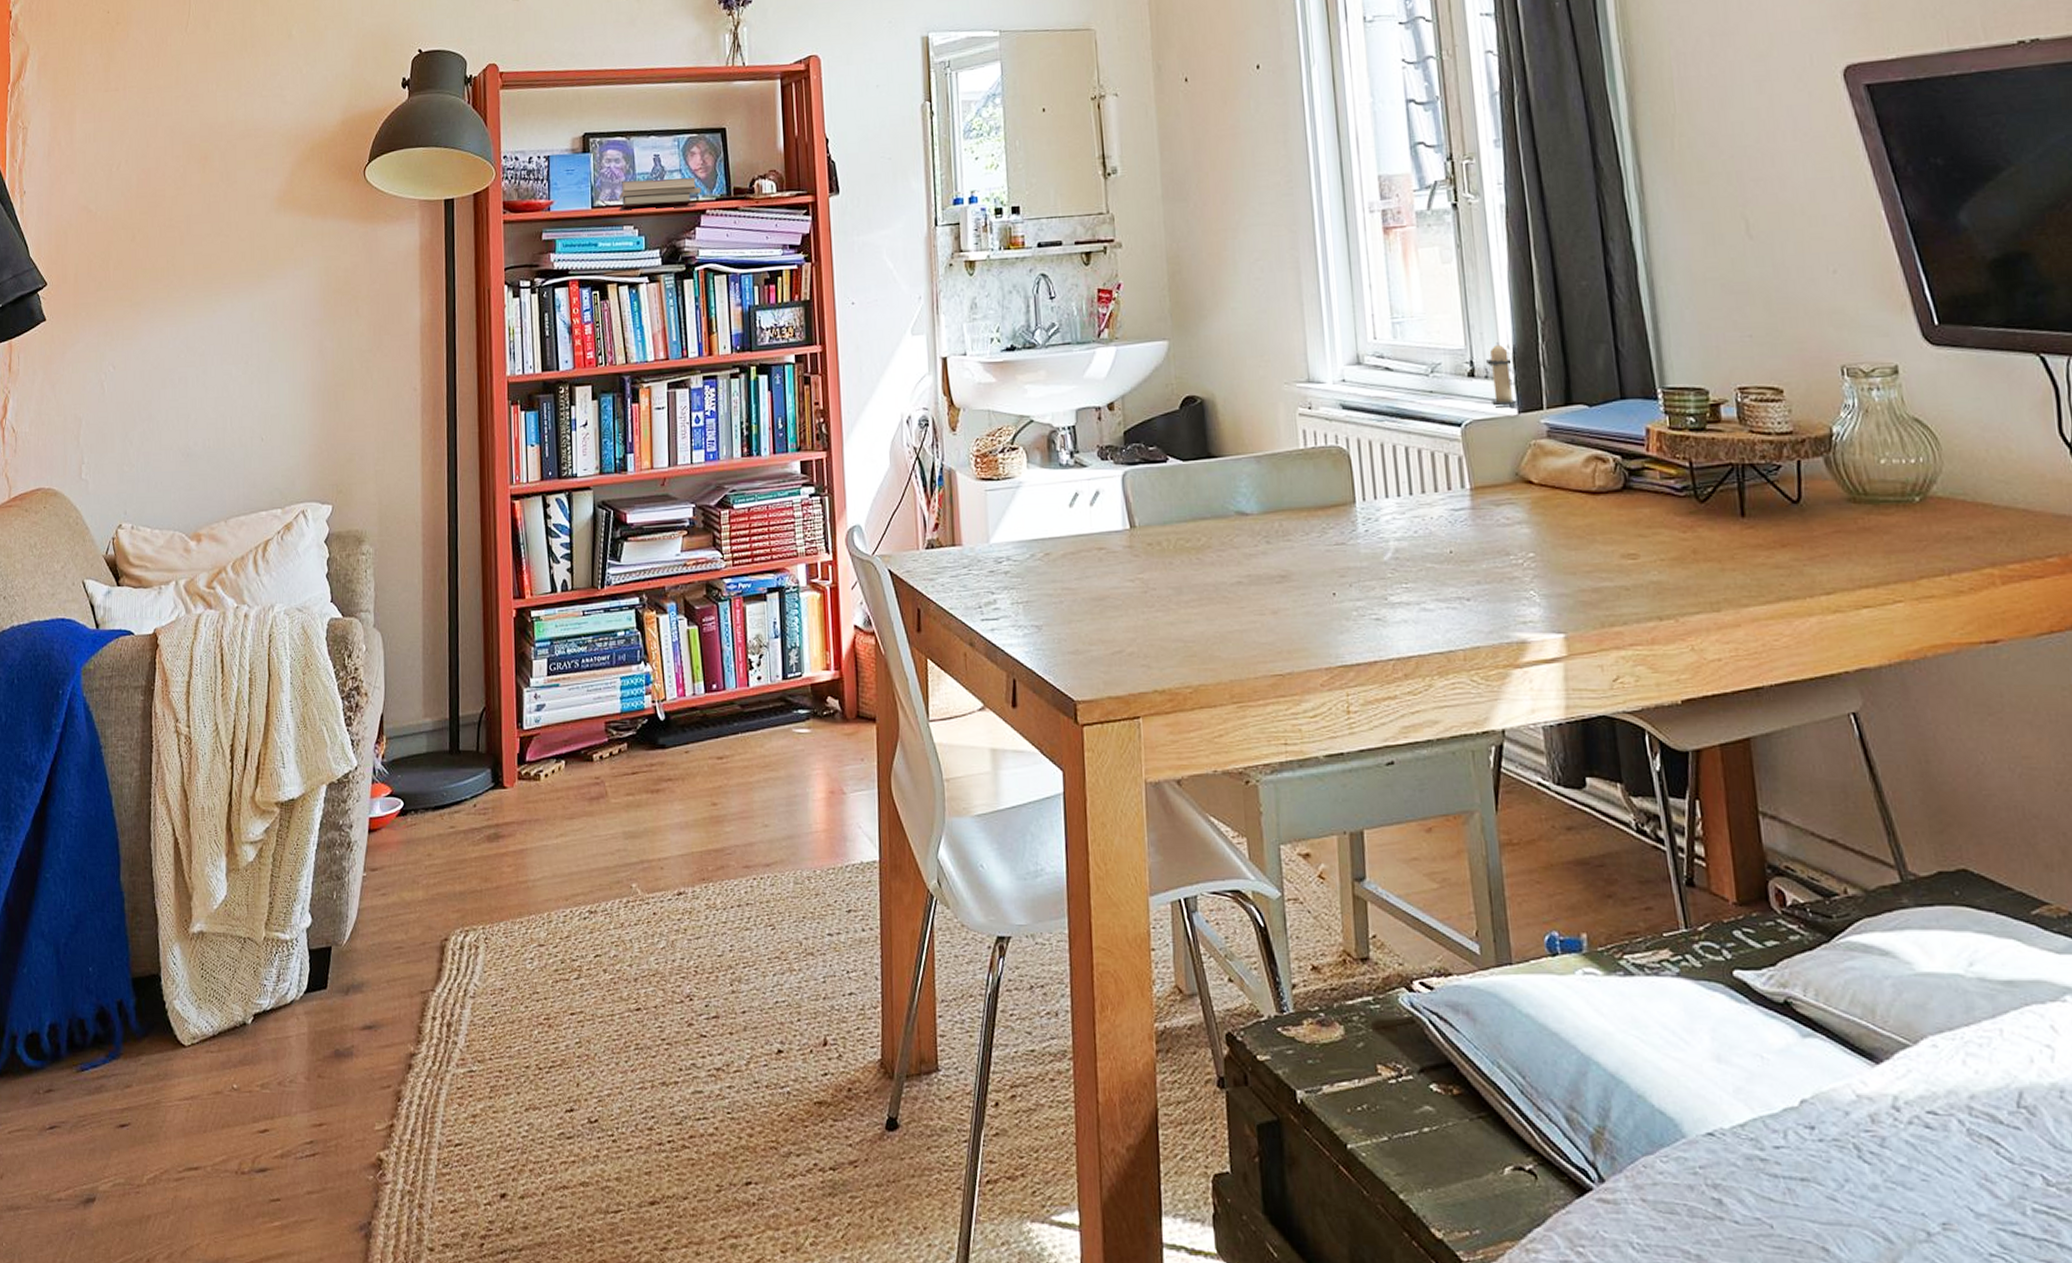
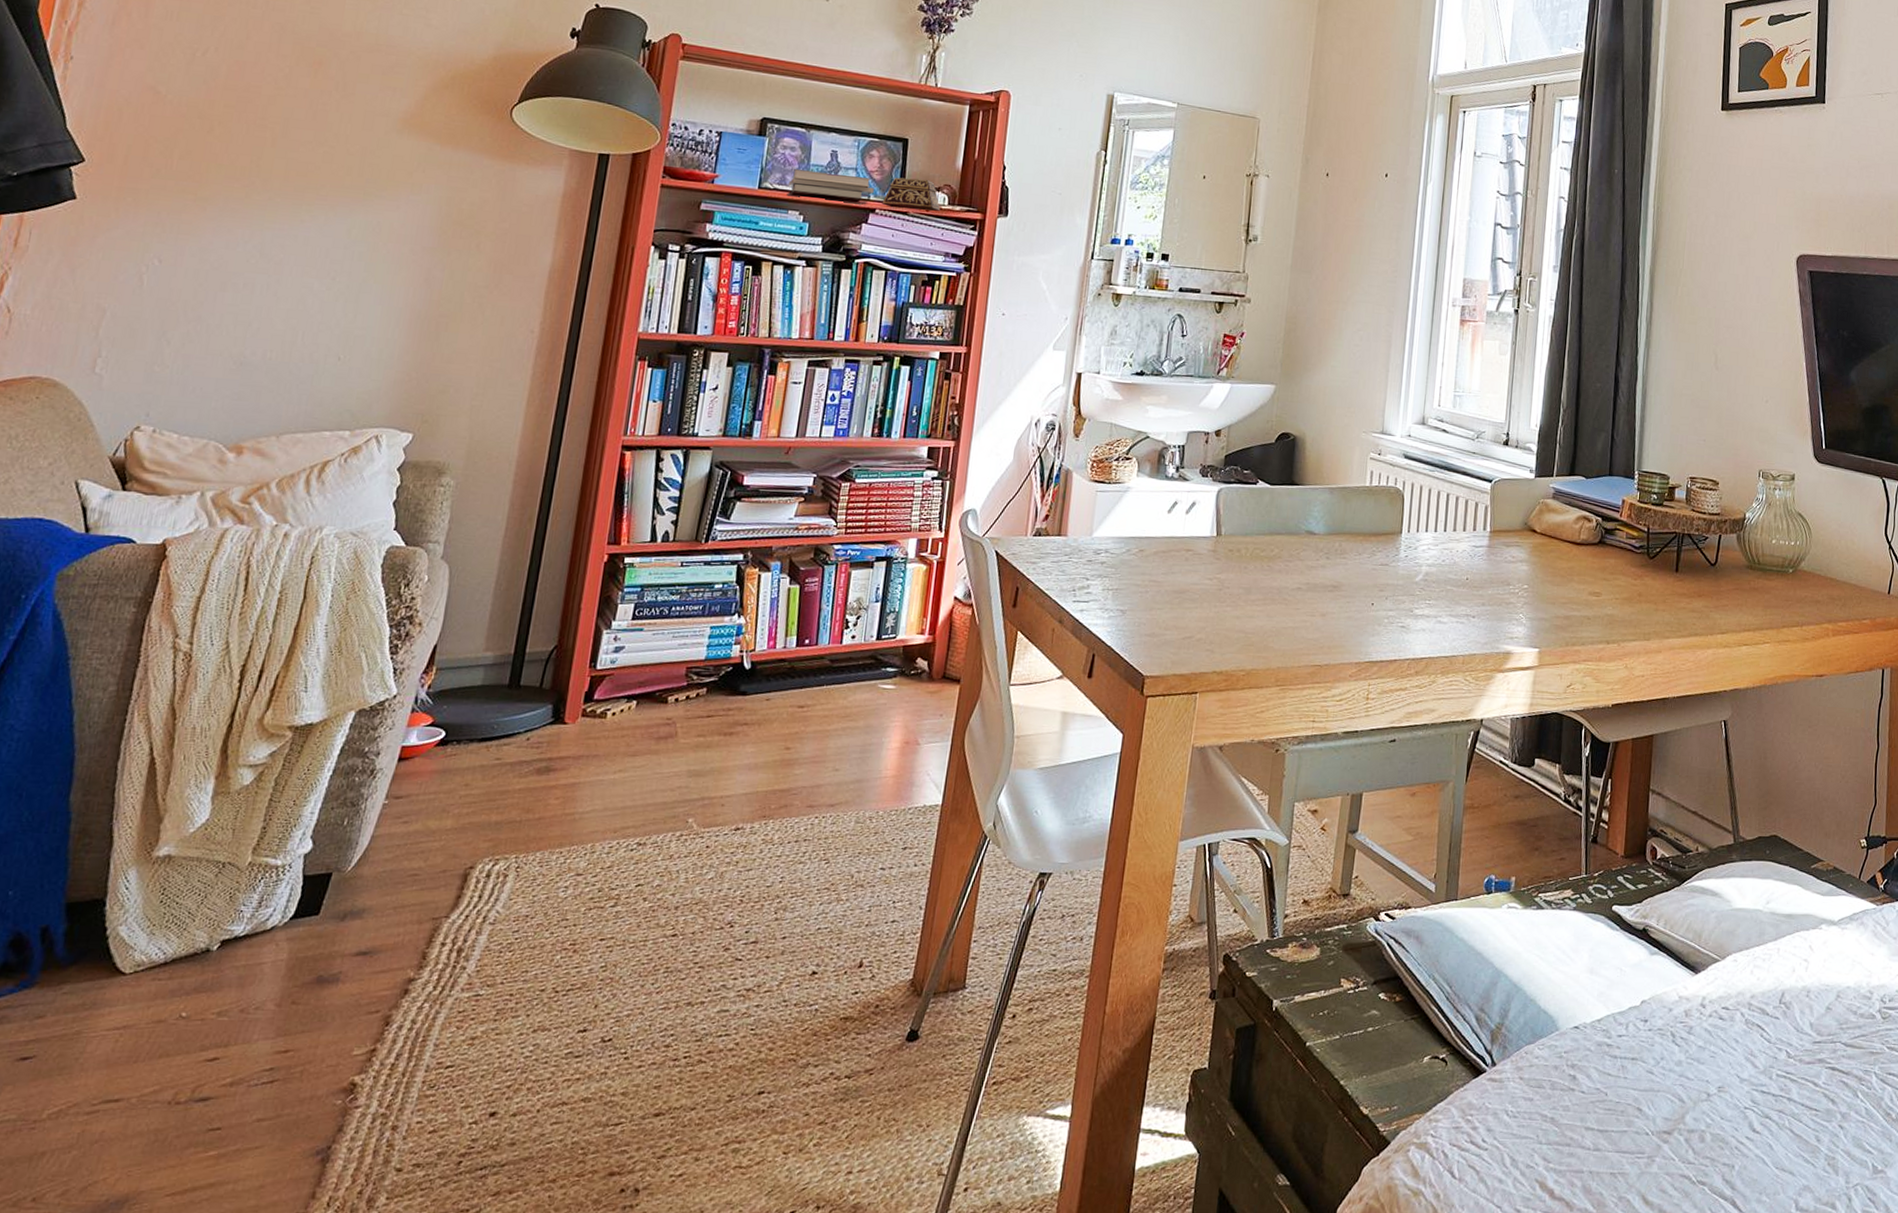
decorative box: none [711,169,771,205] -> present [881,177,941,211]
candle: present [1485,342,1517,406] -> none [1516,421,1538,471]

